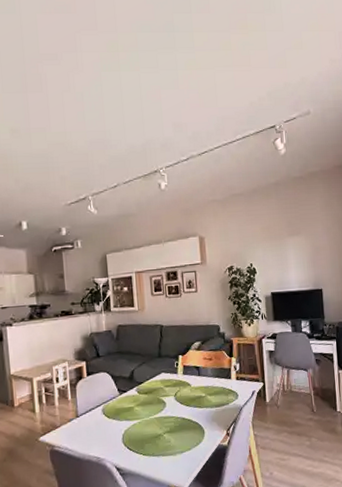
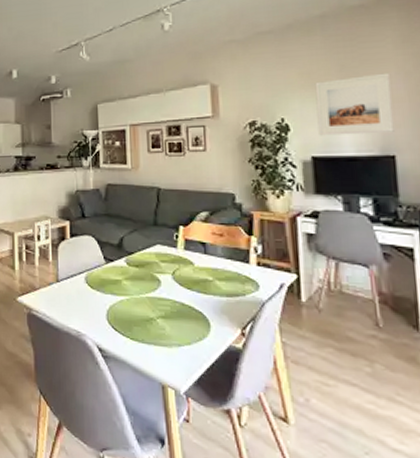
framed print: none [272,228,322,277] -> present [314,72,394,136]

